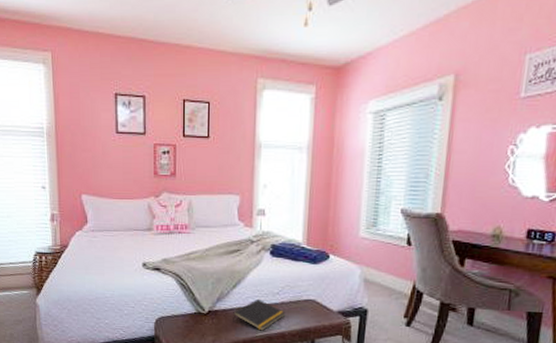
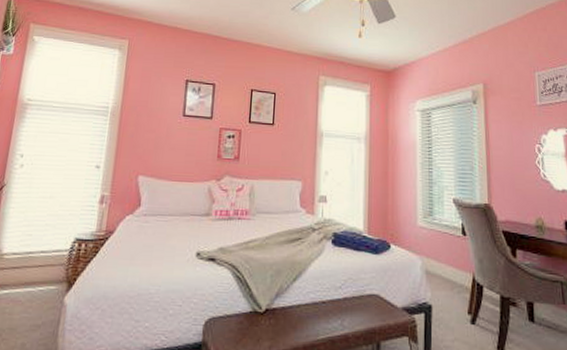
notepad: present [233,299,285,331] -> none [292,295,348,333]

